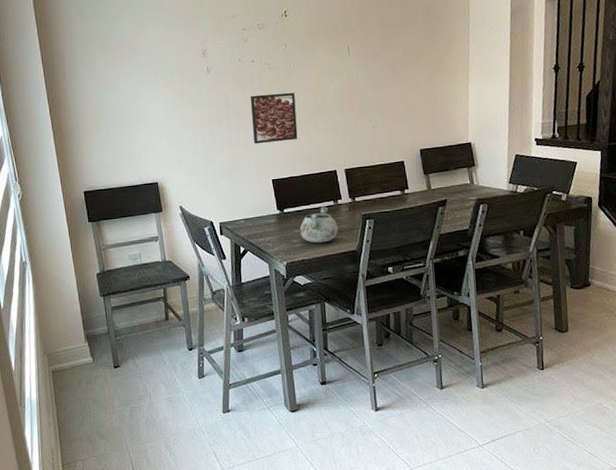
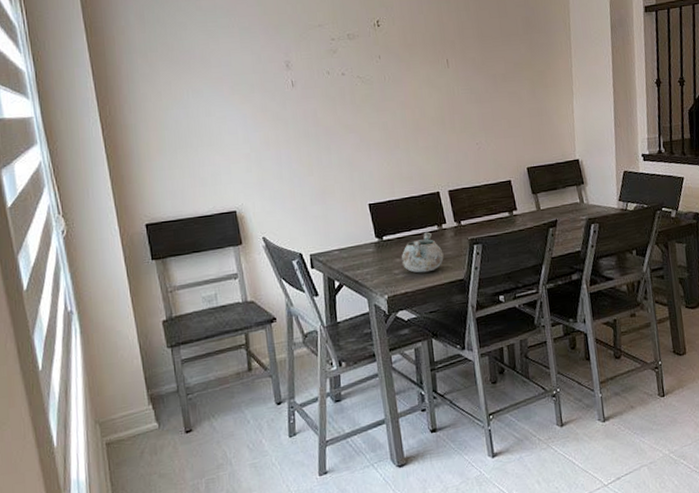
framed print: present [250,92,298,144] -> none [341,107,396,165]

